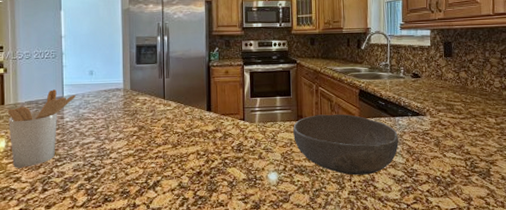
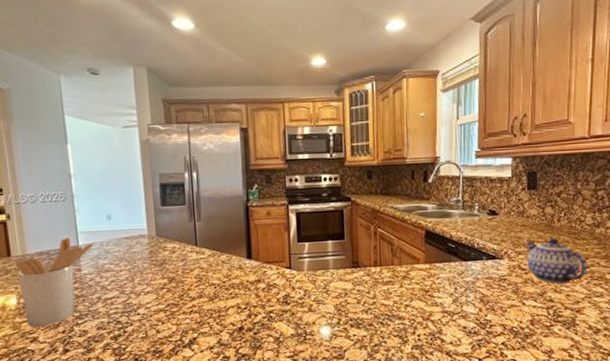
bowl: present [293,114,399,176] -> none [348,259,470,328]
teapot: none [444,98,499,138] -> present [525,238,588,284]

